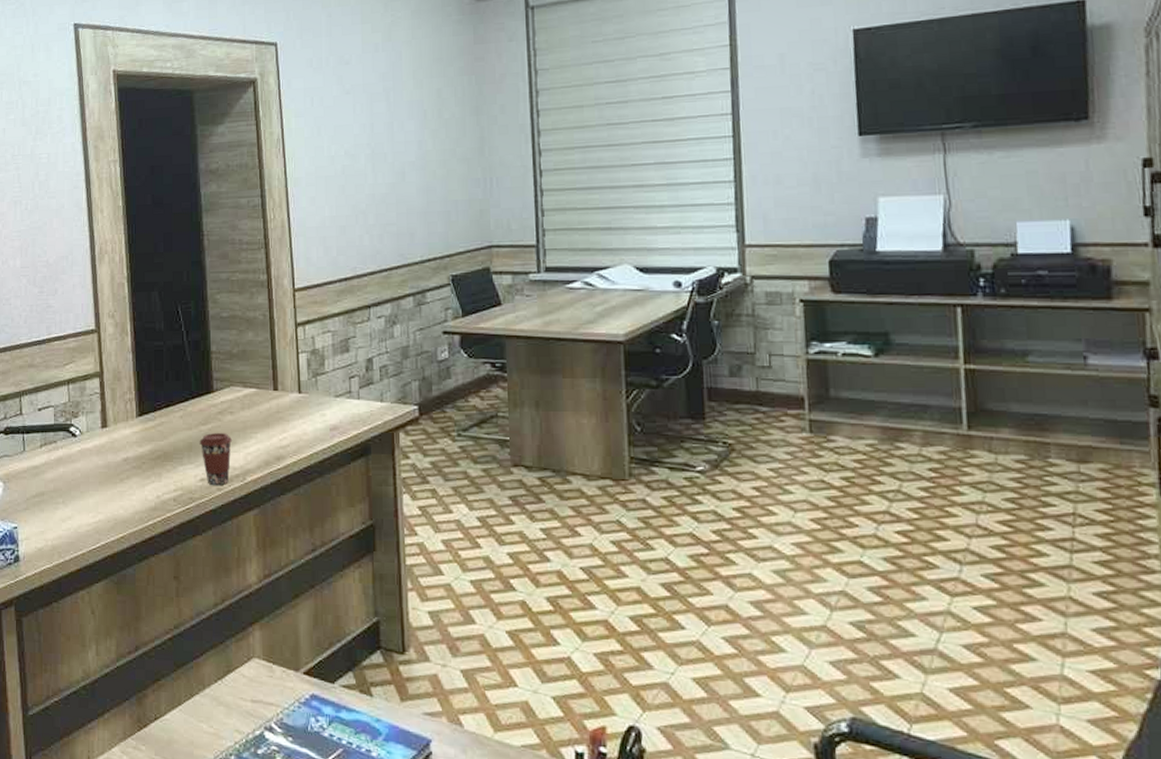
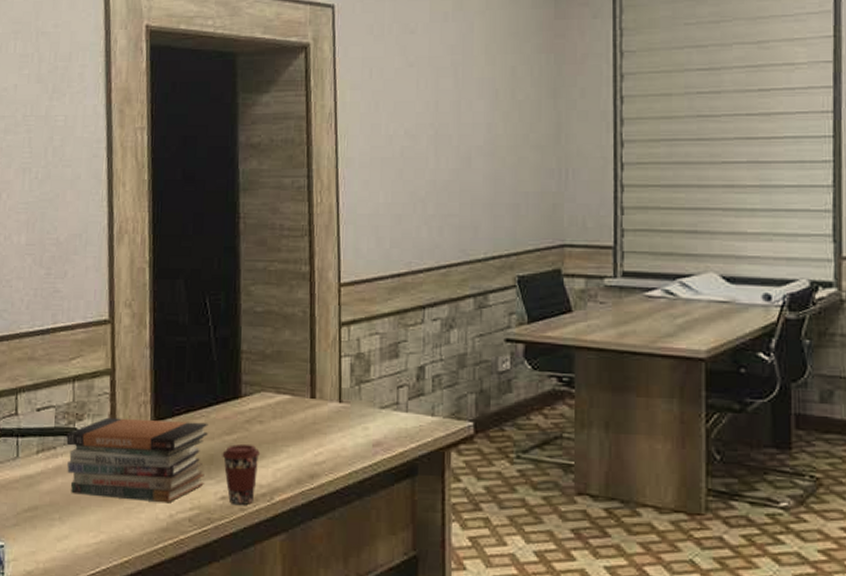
book stack: none [65,414,186,486] -> present [66,417,208,504]

